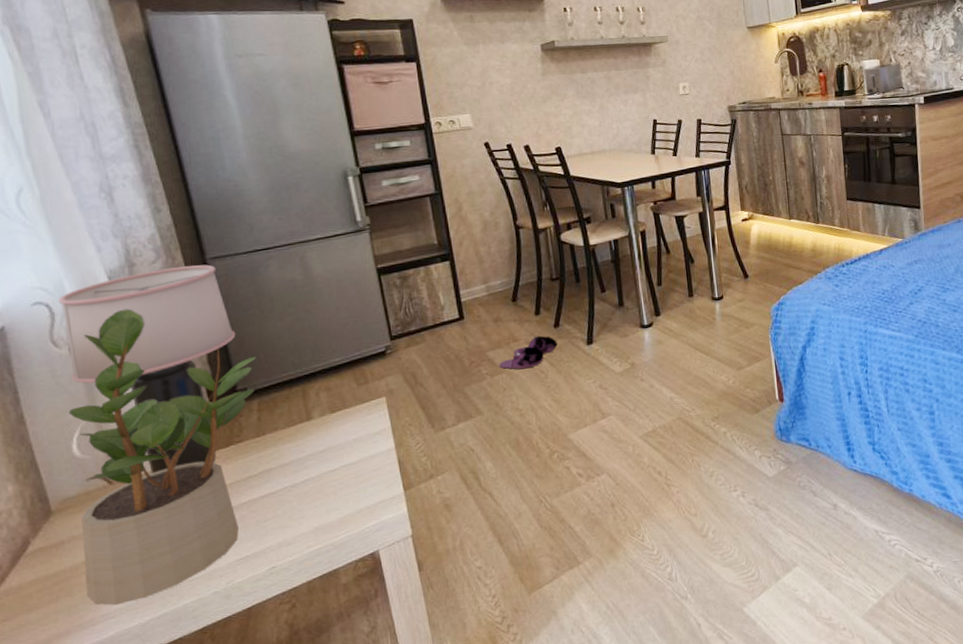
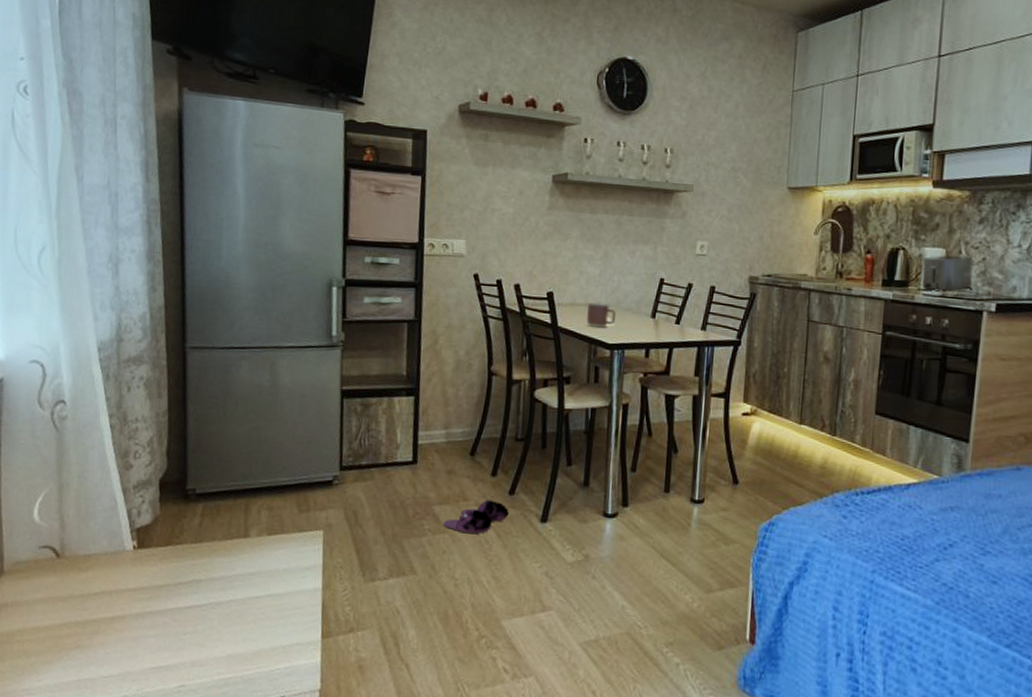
table lamp: present [58,264,236,474] -> none [47,349,197,558]
potted plant: present [68,308,256,605] -> none [15,383,210,684]
mug: none [594,149,621,172] -> present [587,302,616,328]

